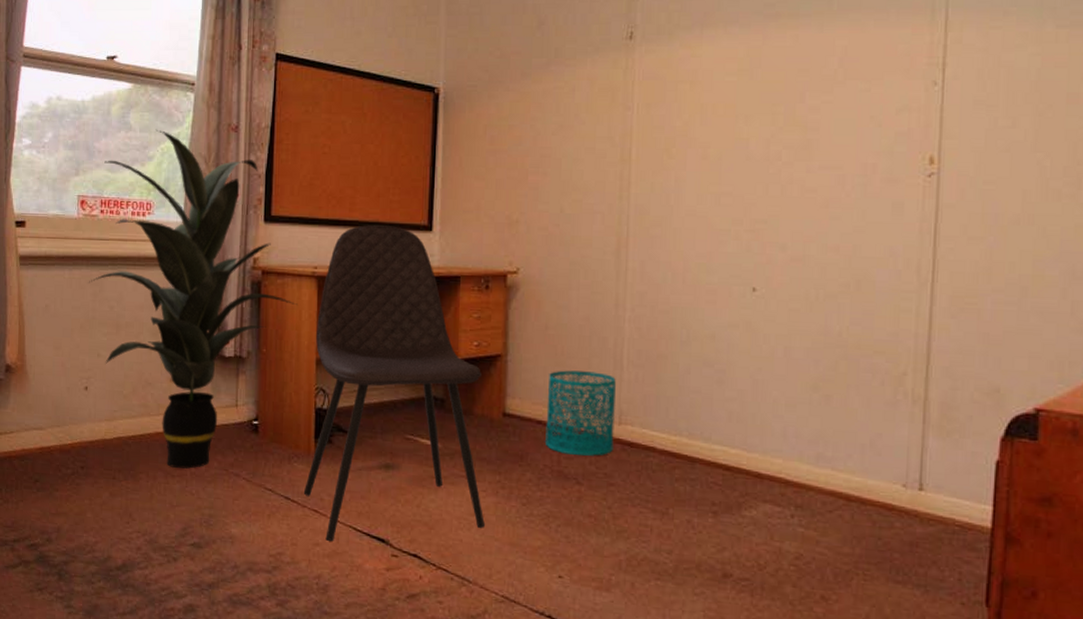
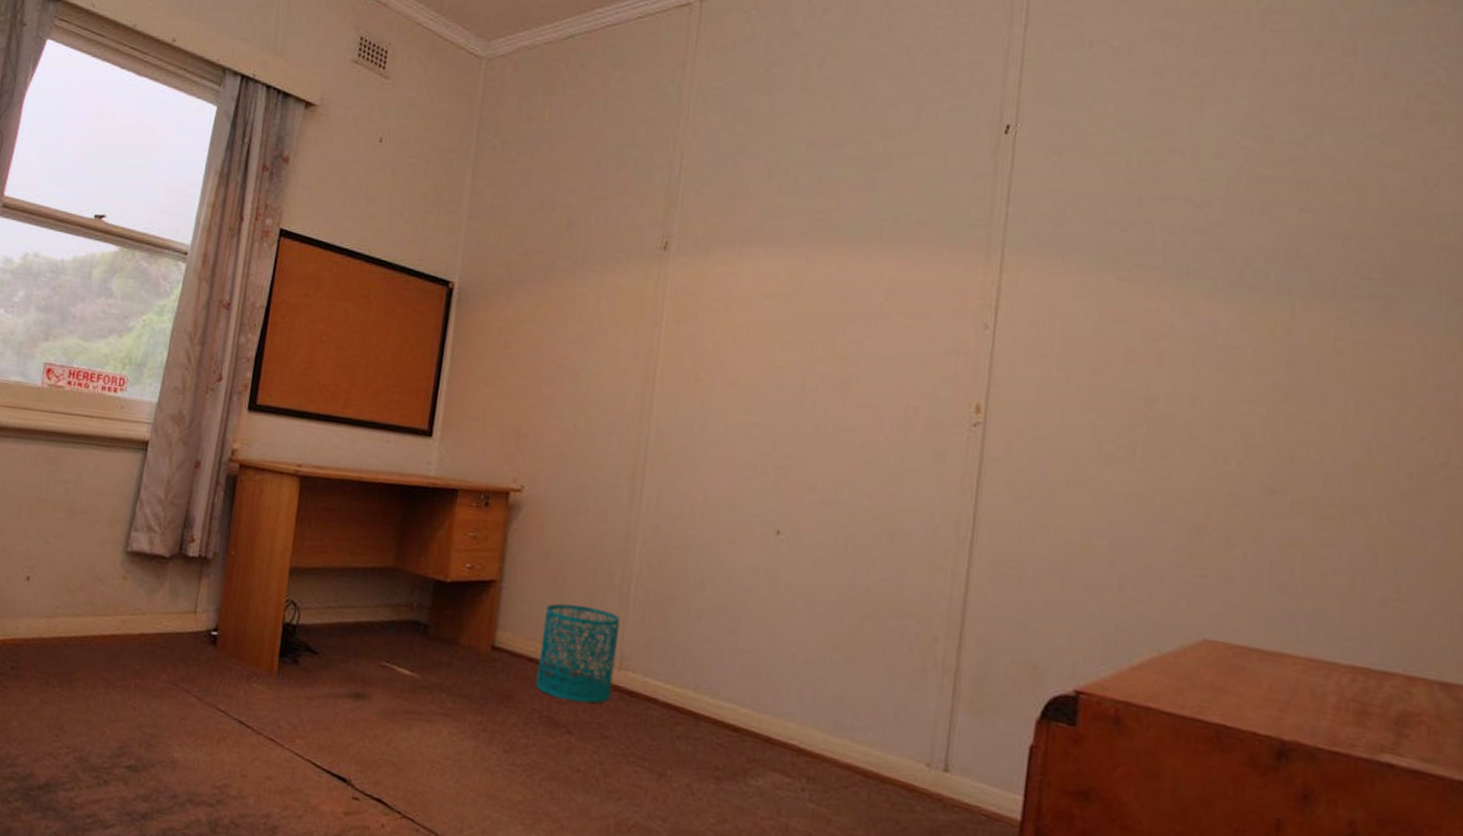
indoor plant: present [89,129,298,469] -> none [45,298,275,680]
chair: present [303,225,485,541] -> none [260,423,472,776]

